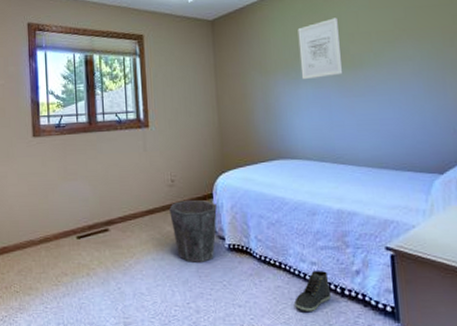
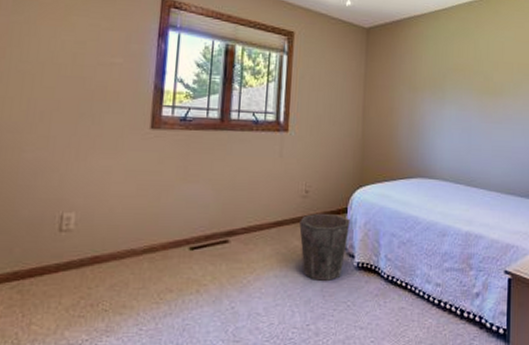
sneaker: present [294,270,332,311] -> none [416,291,452,334]
wall art: present [297,17,343,80] -> none [447,44,486,101]

